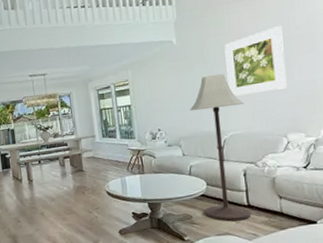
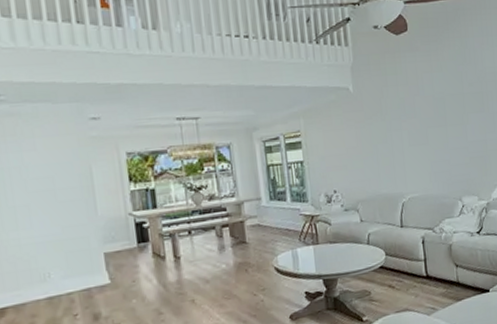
floor lamp: present [190,73,252,221] -> none [368,128,430,295]
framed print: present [224,26,287,96] -> none [402,81,461,155]

